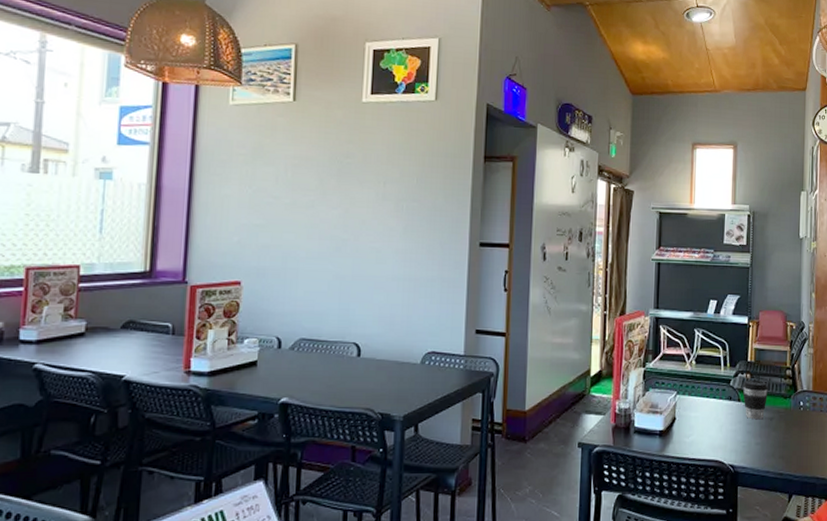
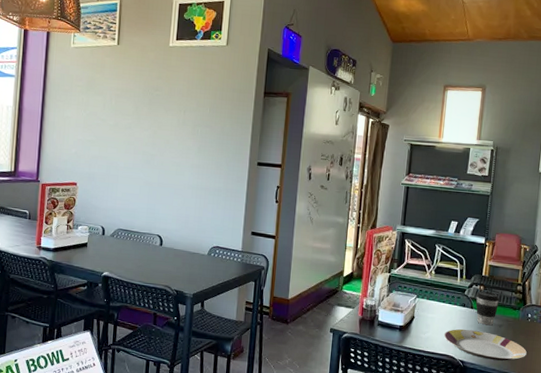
plate: none [710,426,802,460] -> present [443,329,527,361]

